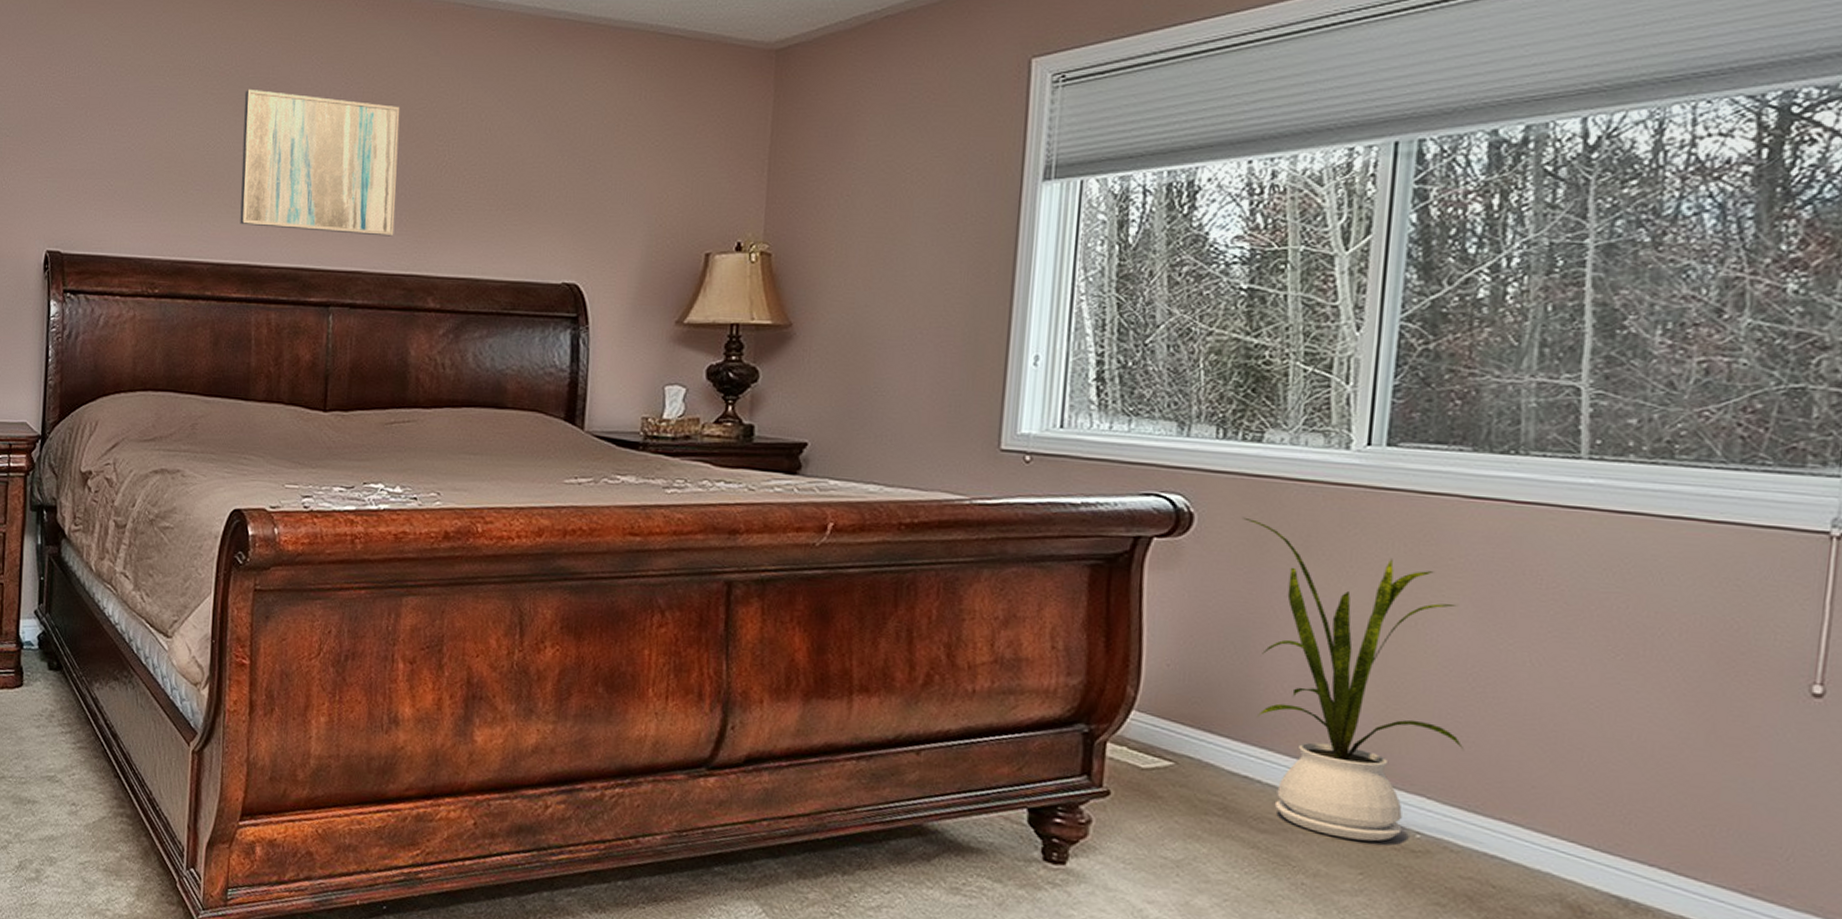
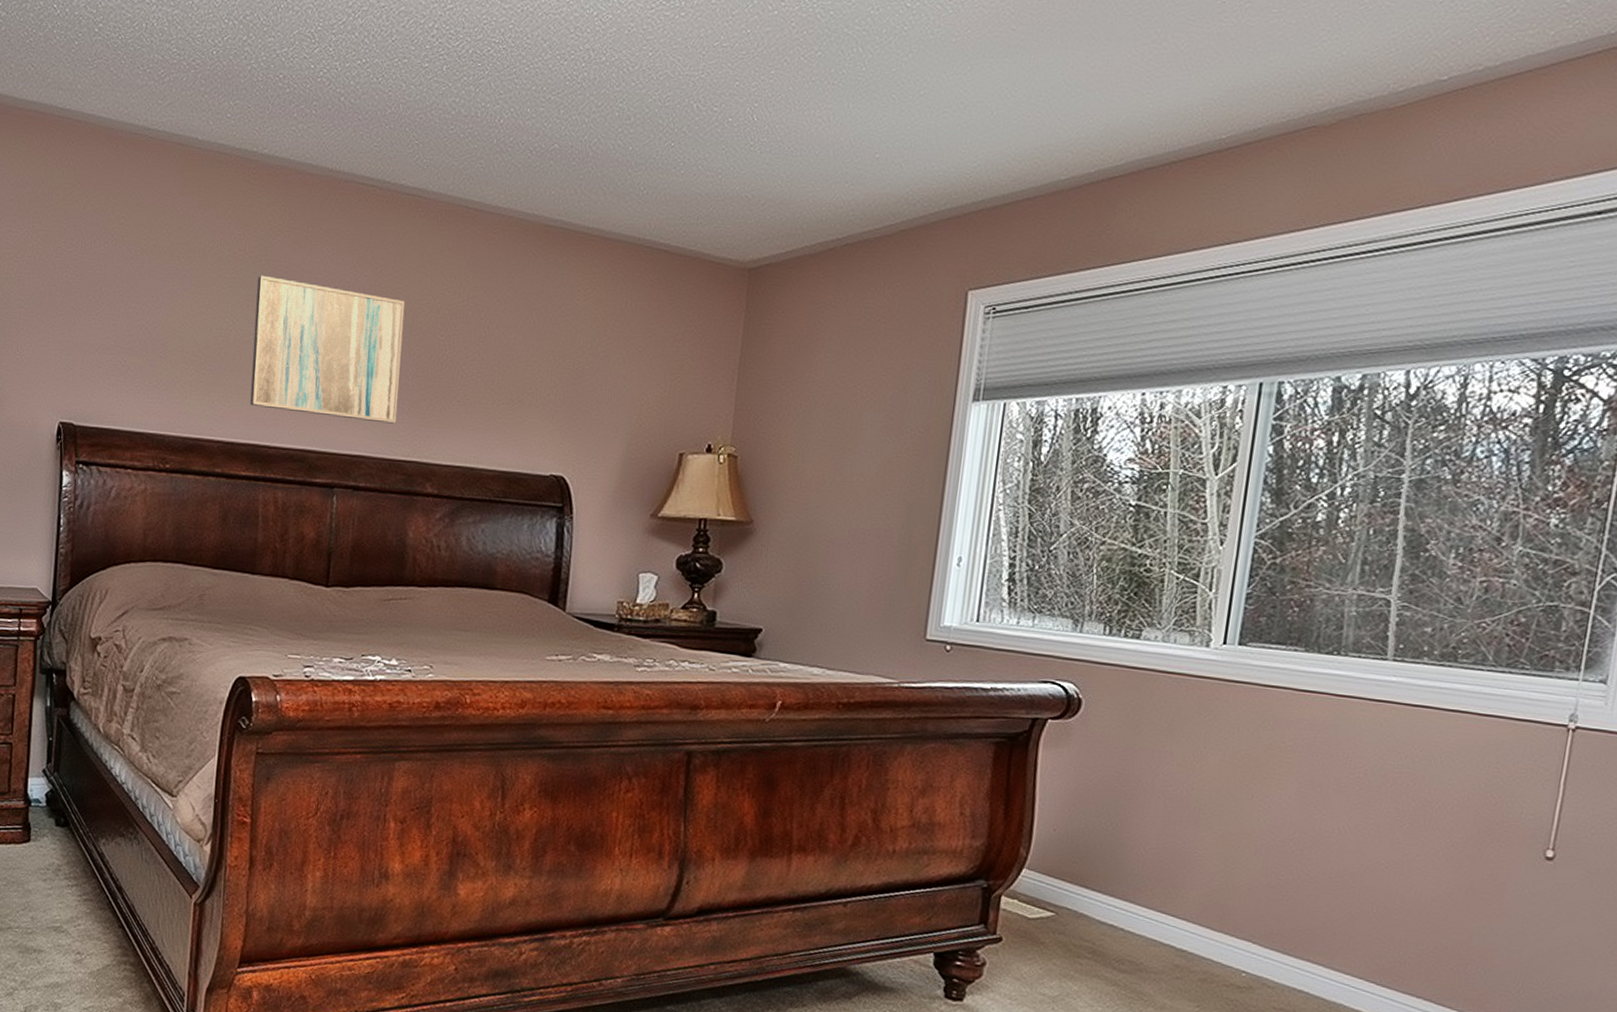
house plant: present [1243,517,1465,842] -> none [1121,703,1285,980]

